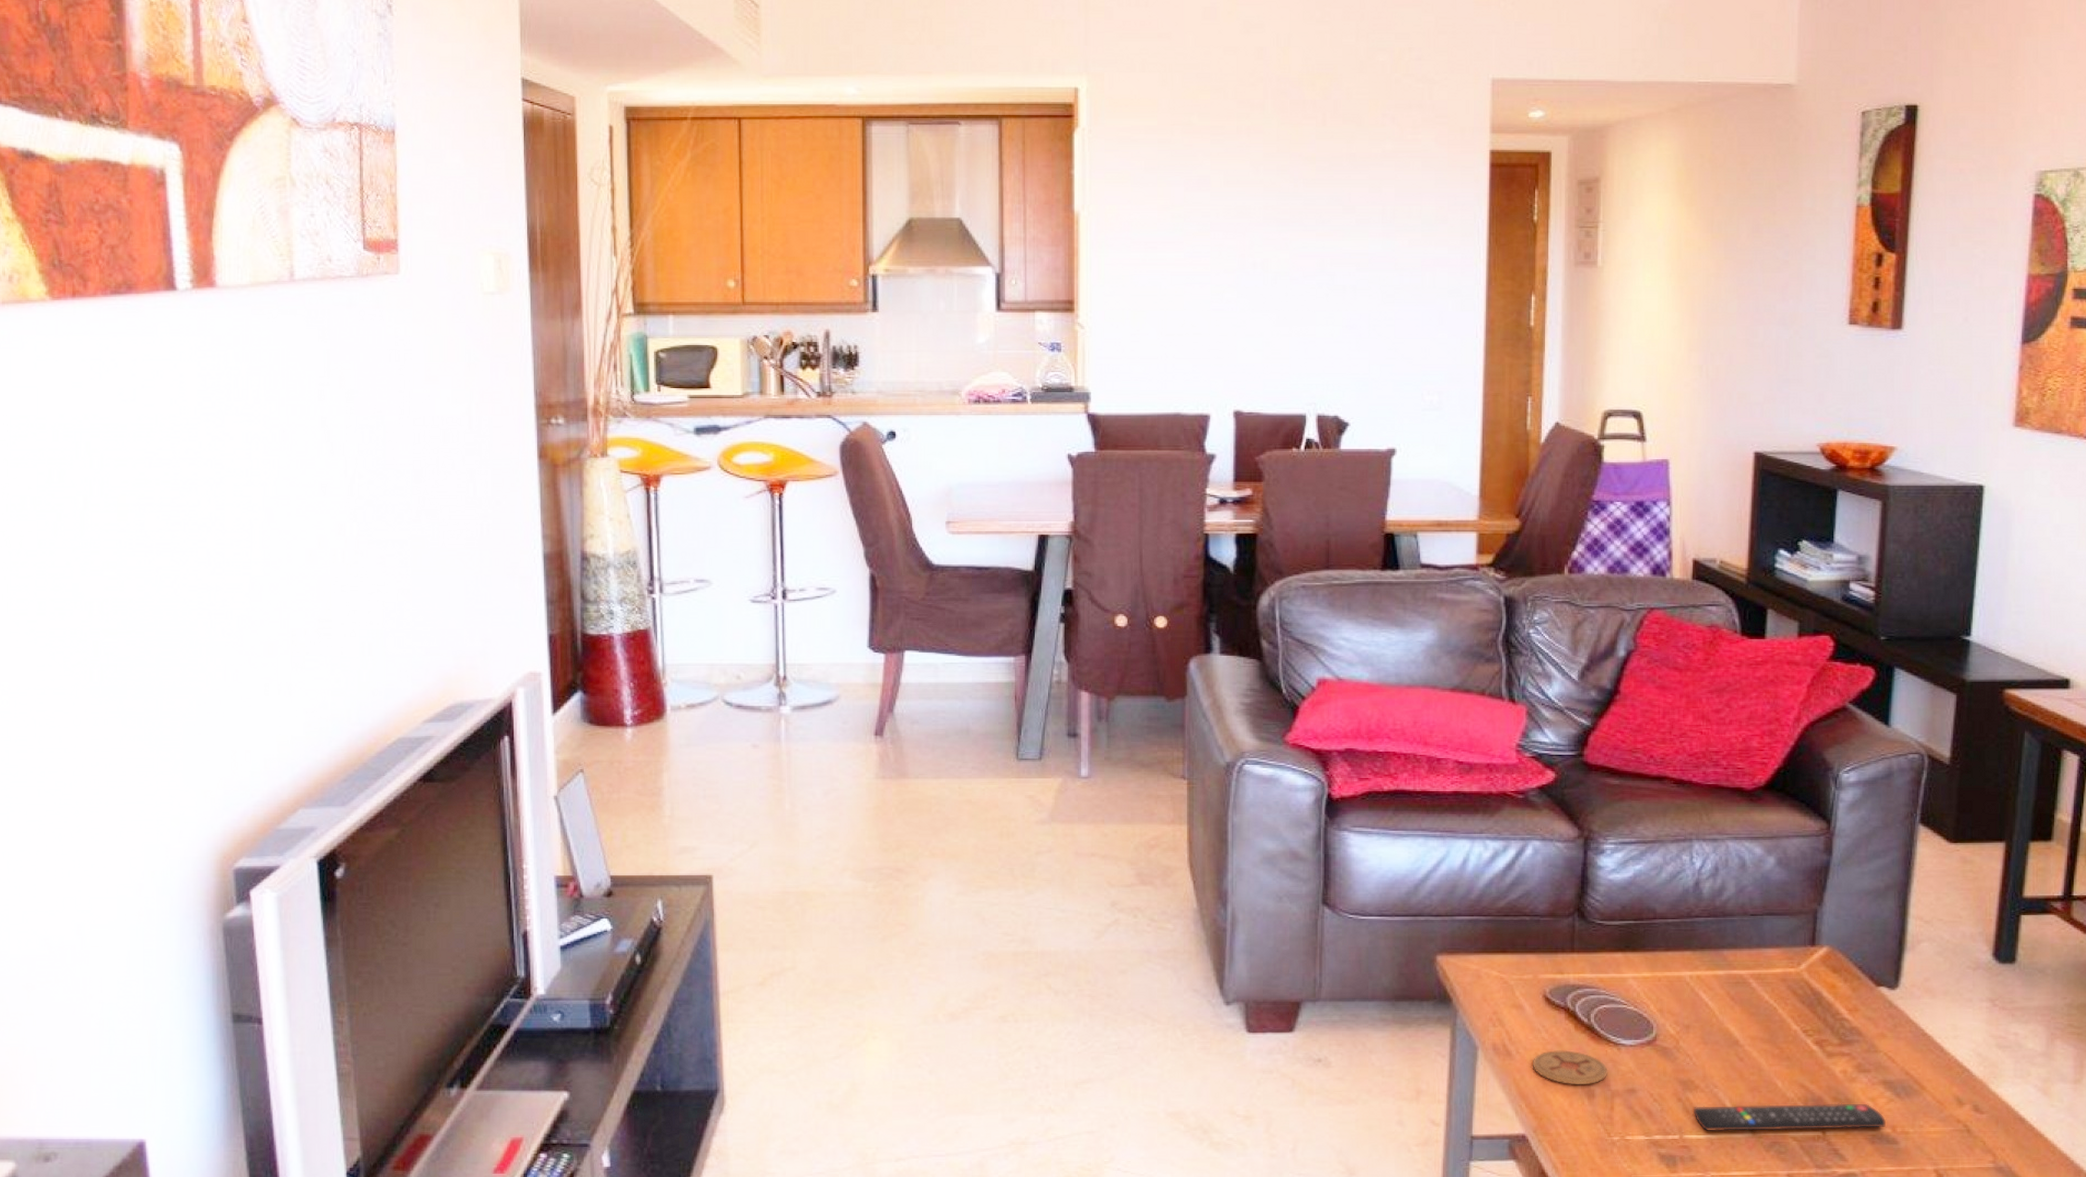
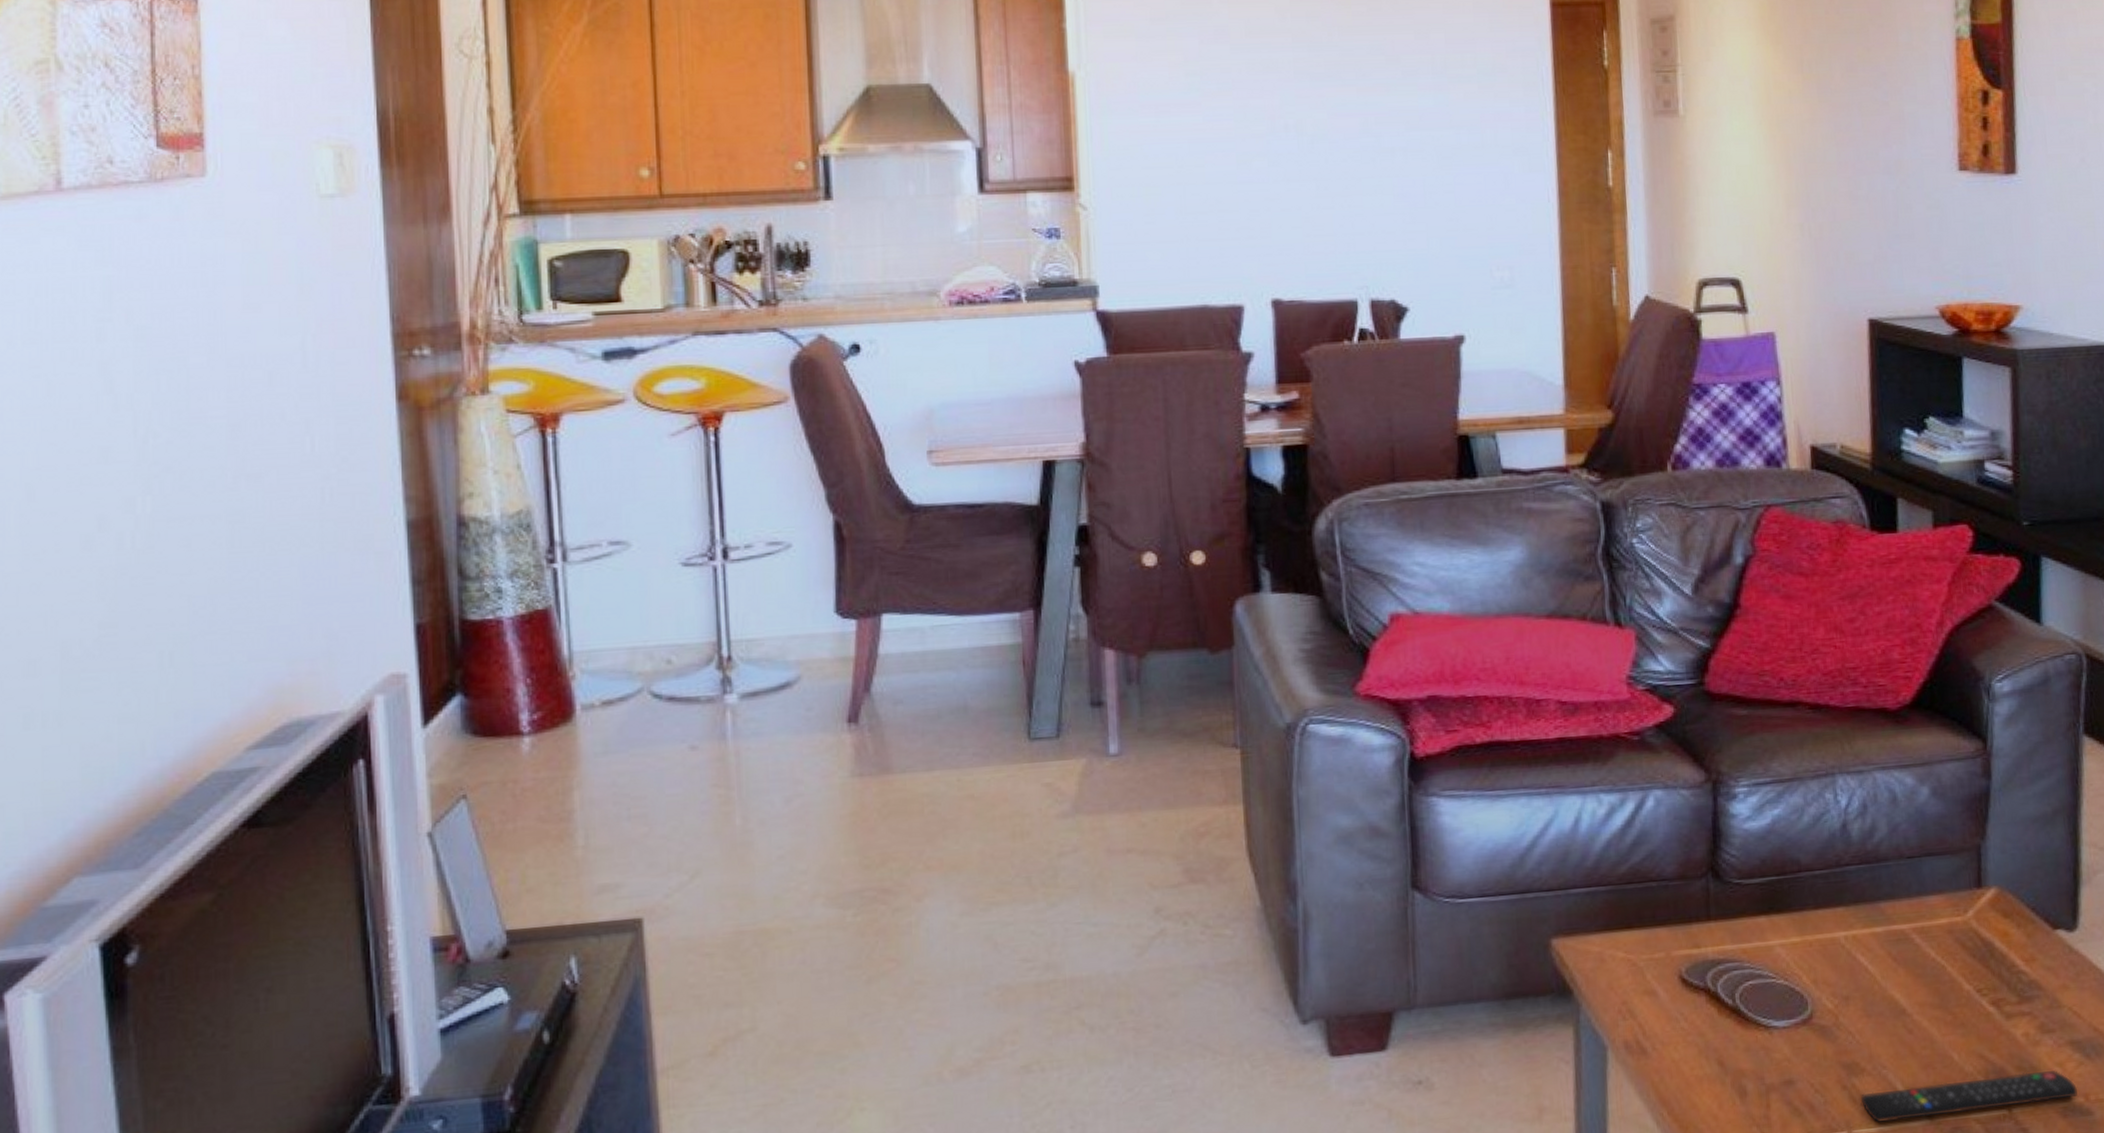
coaster: present [1533,1050,1608,1085] -> none [1672,1040,1761,1083]

